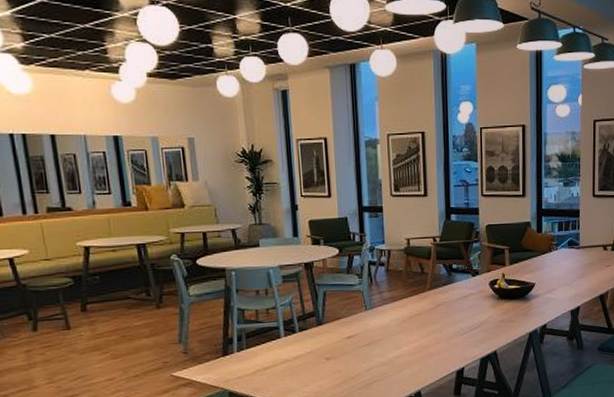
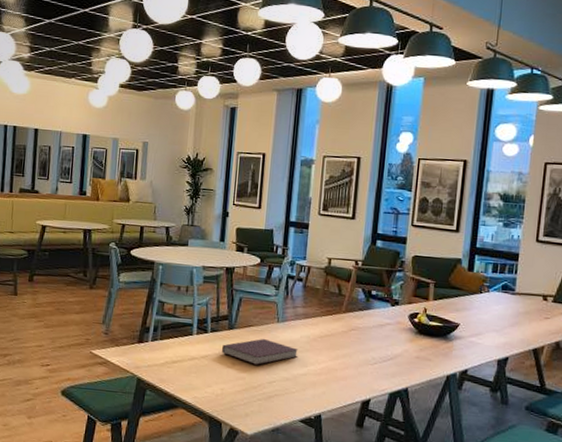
notebook: none [314,329,391,356] -> present [222,339,298,365]

